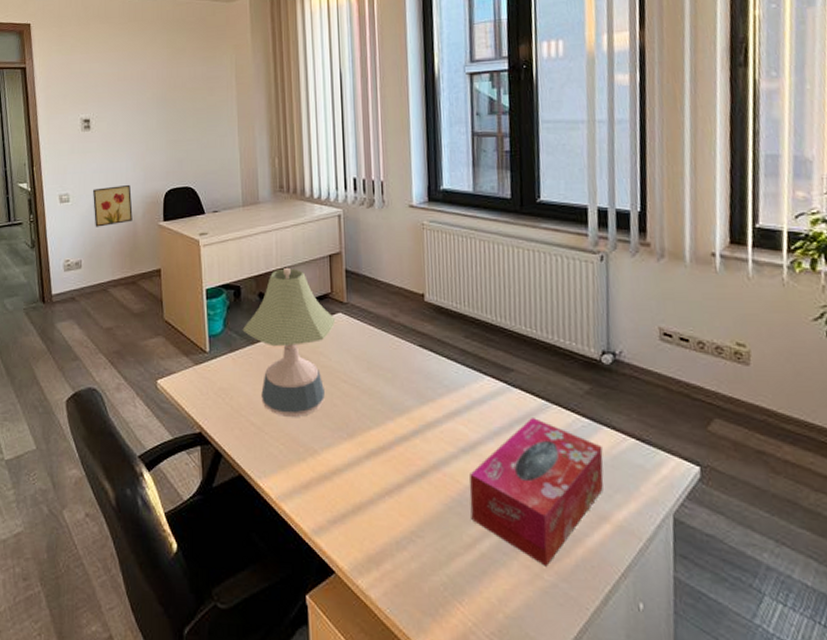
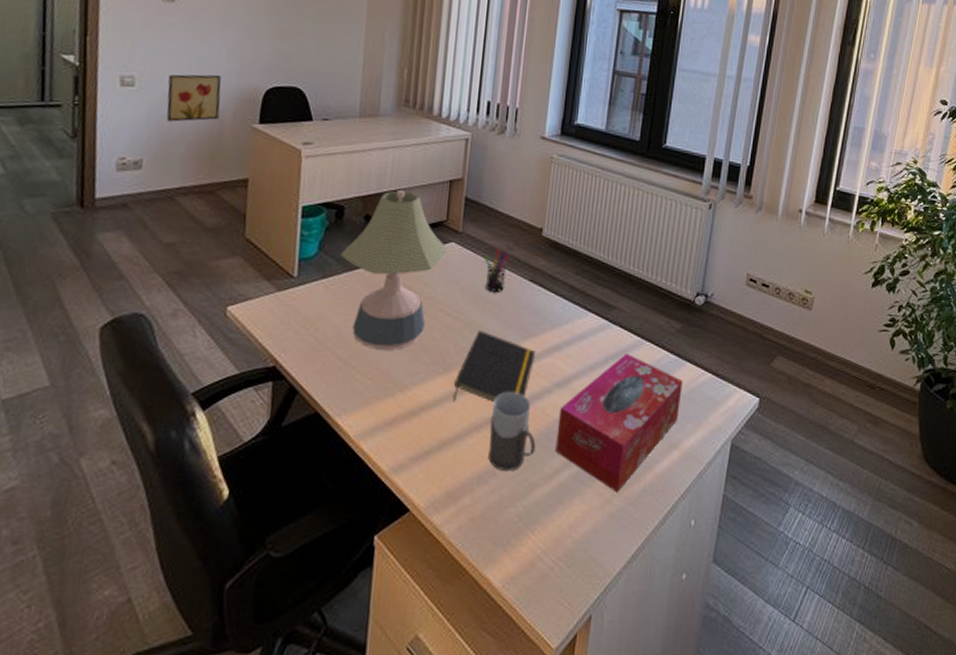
notepad: none [359,397,436,467] -> present [453,331,536,403]
pen holder: none [371,316,395,359] -> present [484,248,509,292]
mug: none [400,456,451,538] -> present [488,391,536,471]

